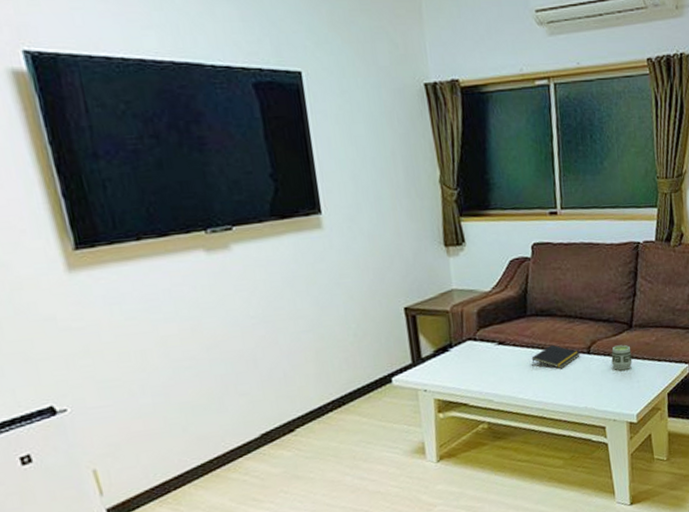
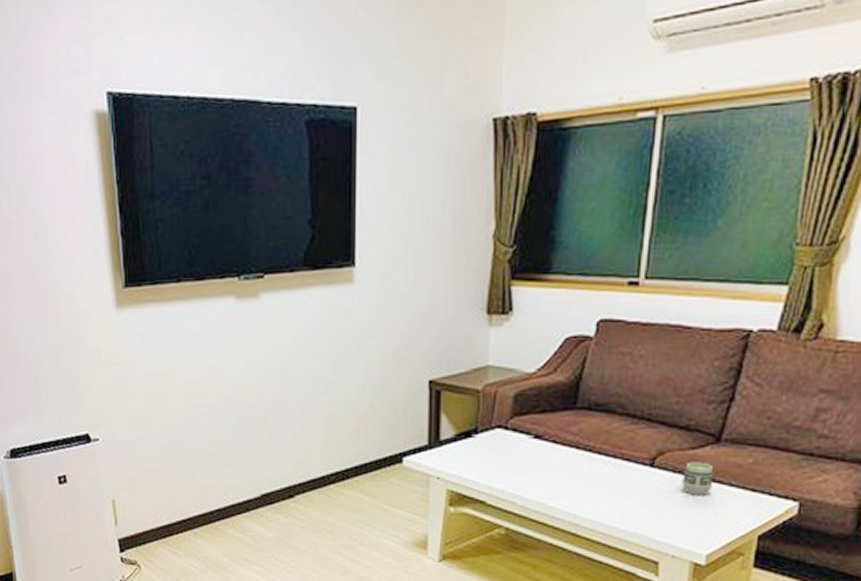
notepad: present [531,344,580,368] -> none [573,447,639,479]

